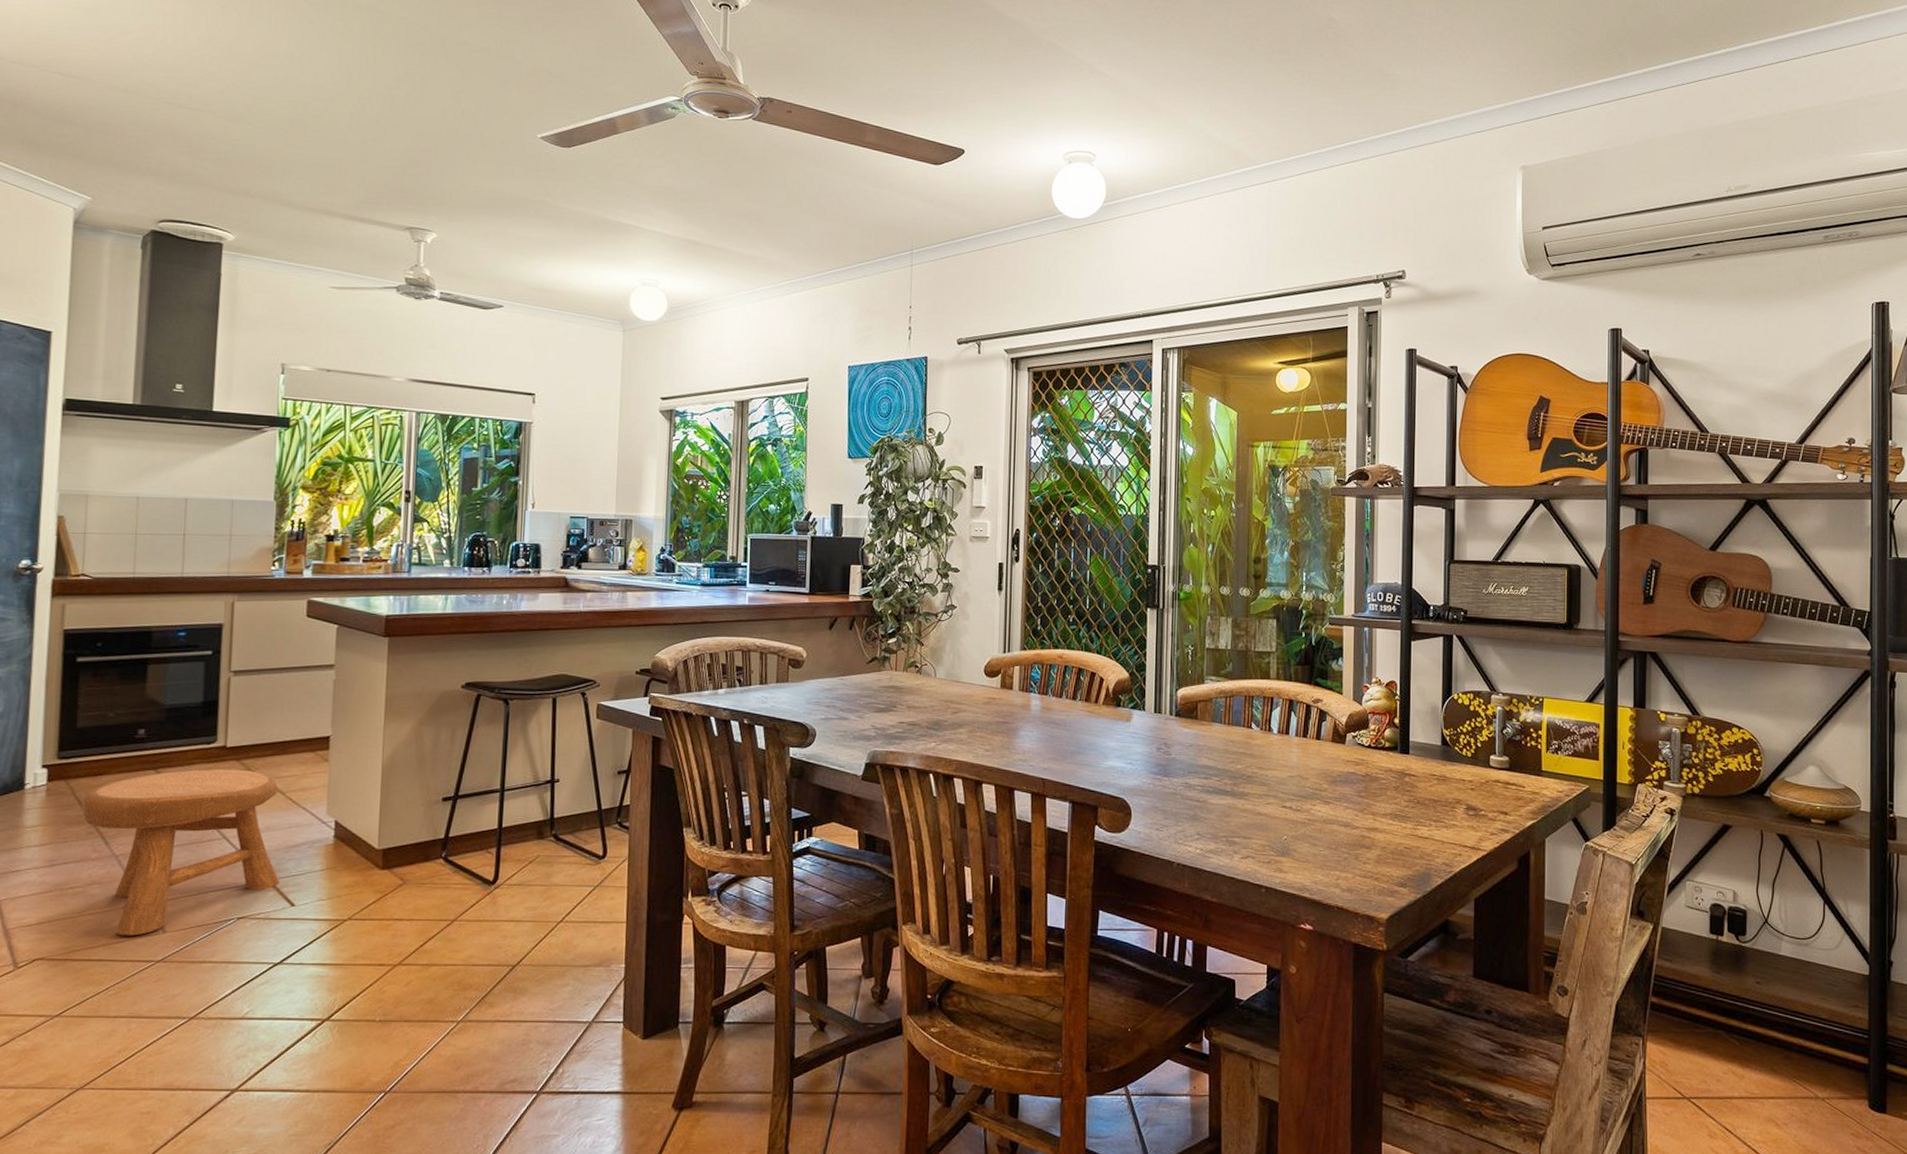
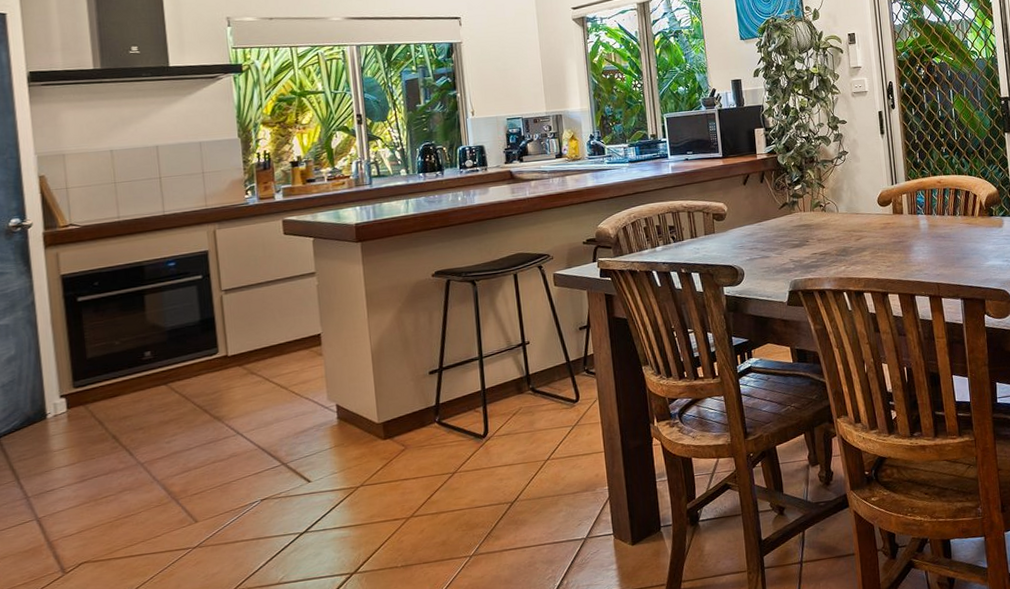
stool: present [83,769,280,936] -> none [103,373,295,531]

